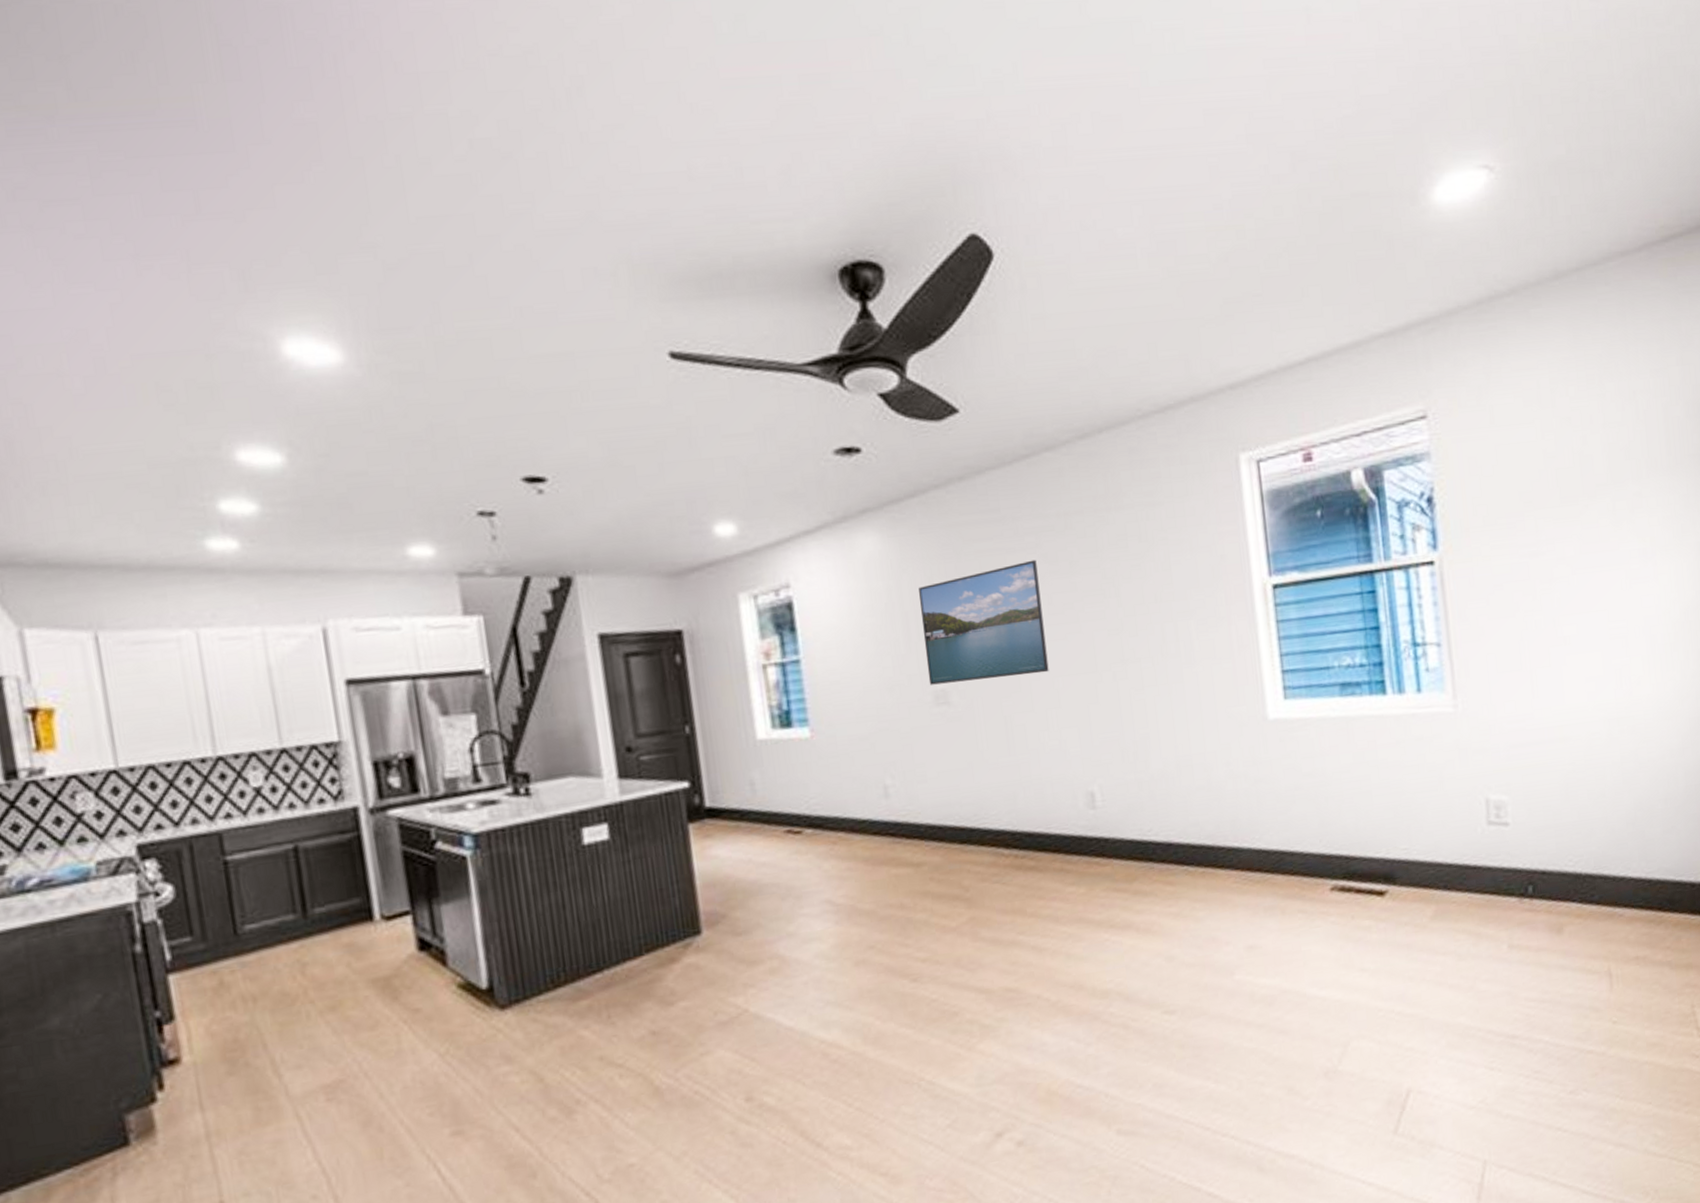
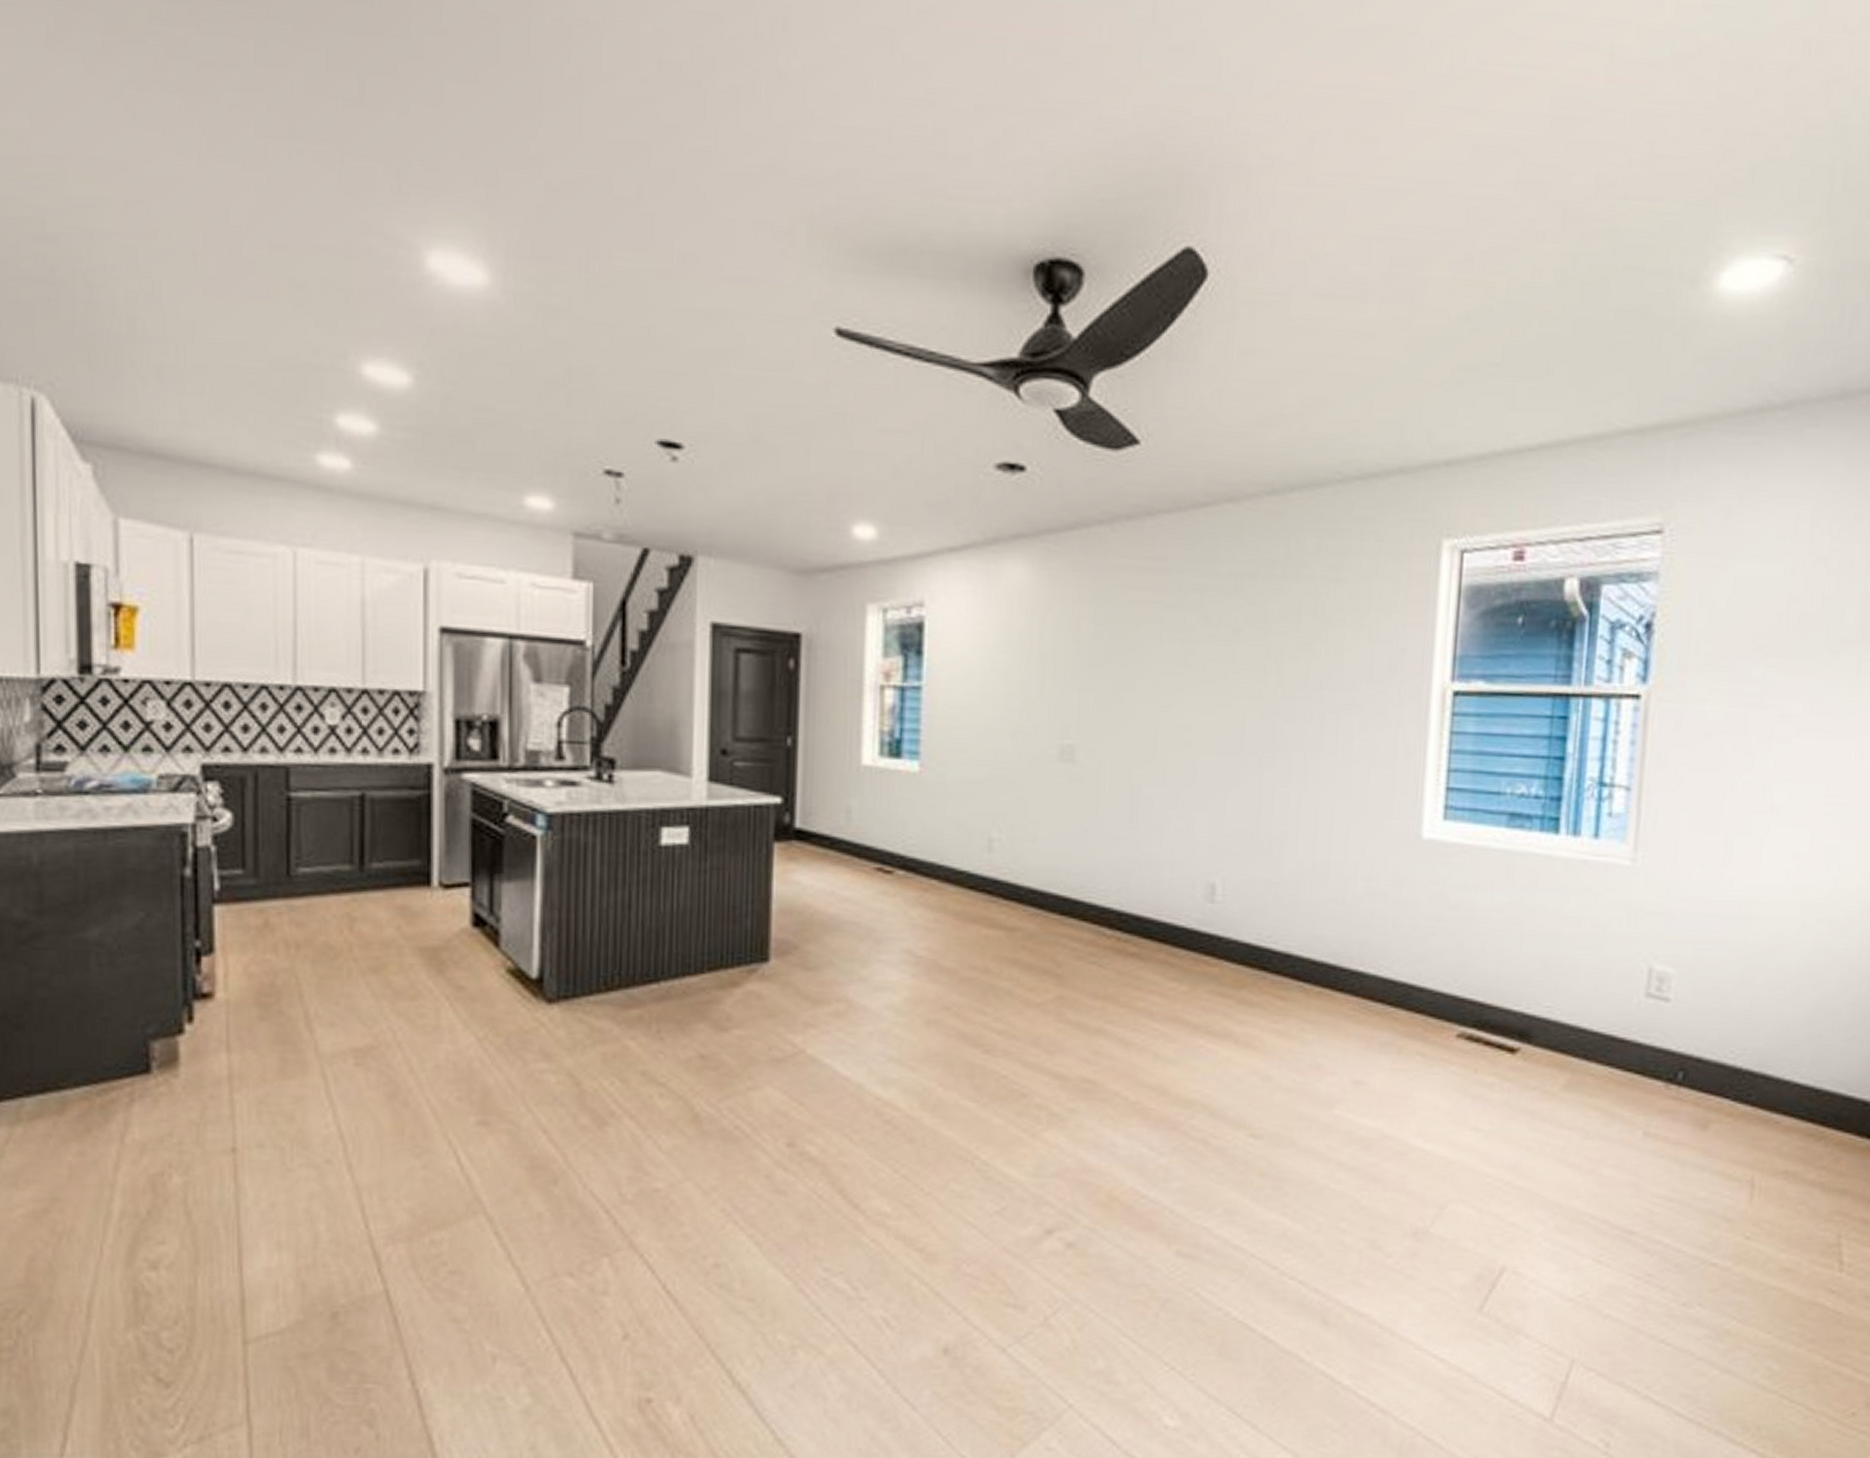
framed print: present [918,559,1049,685] -> none [1056,619,1196,746]

